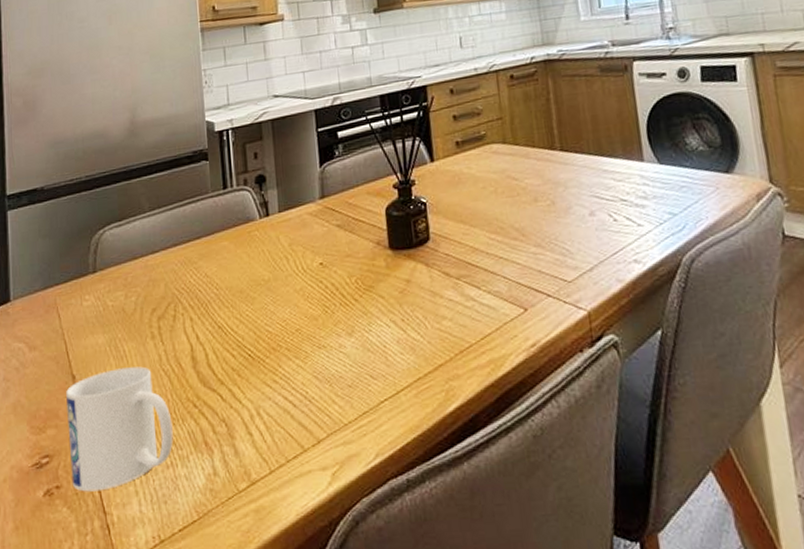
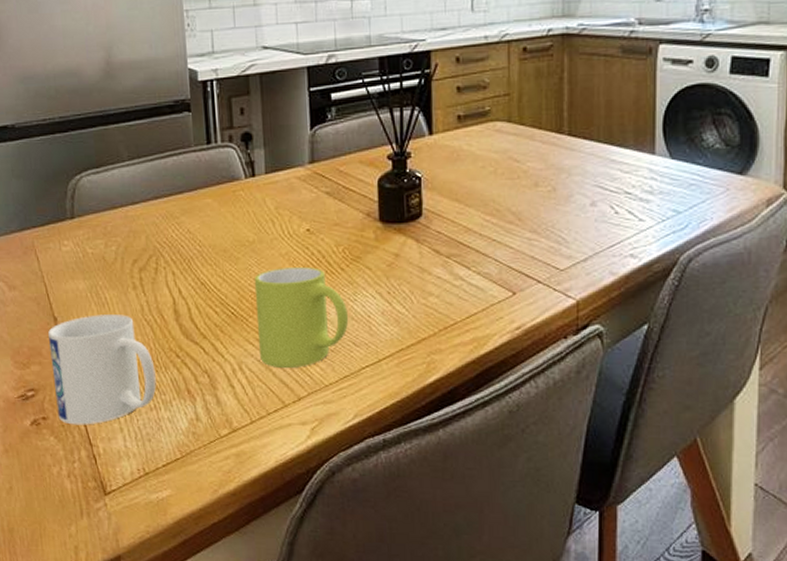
mug: none [270,301,365,410] -> present [254,267,349,369]

